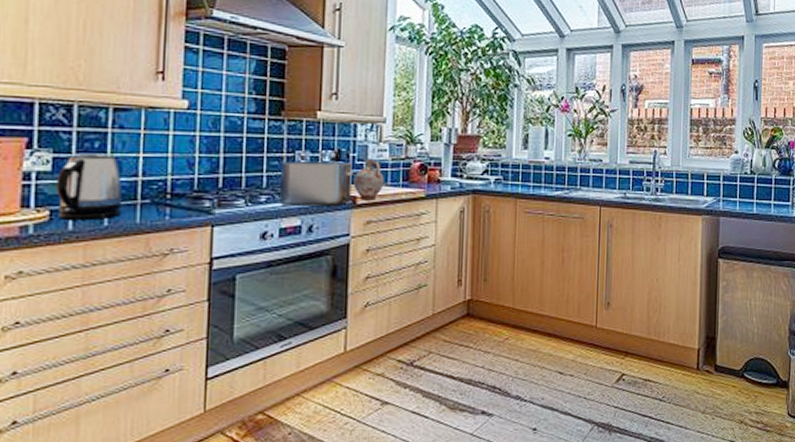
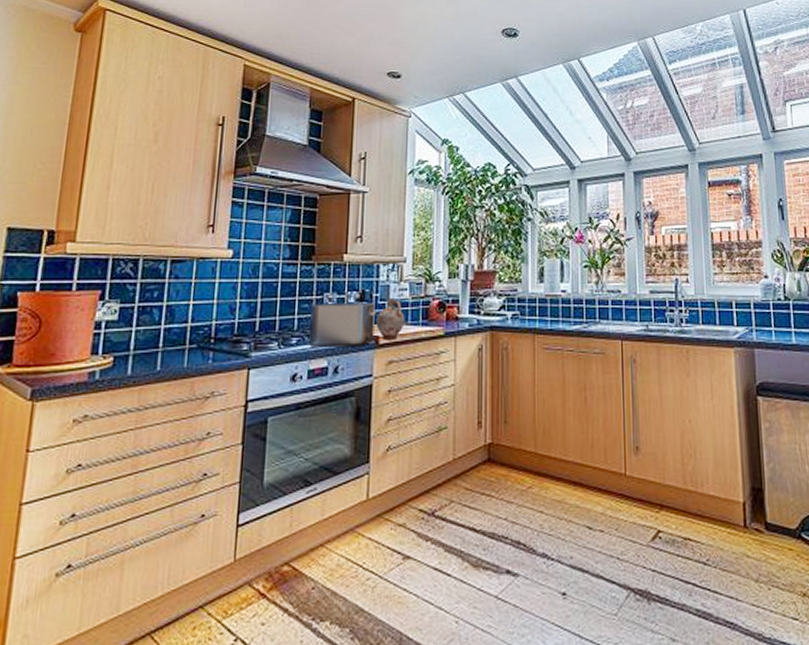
kettle: present [57,153,123,220] -> none [120,302,174,365]

